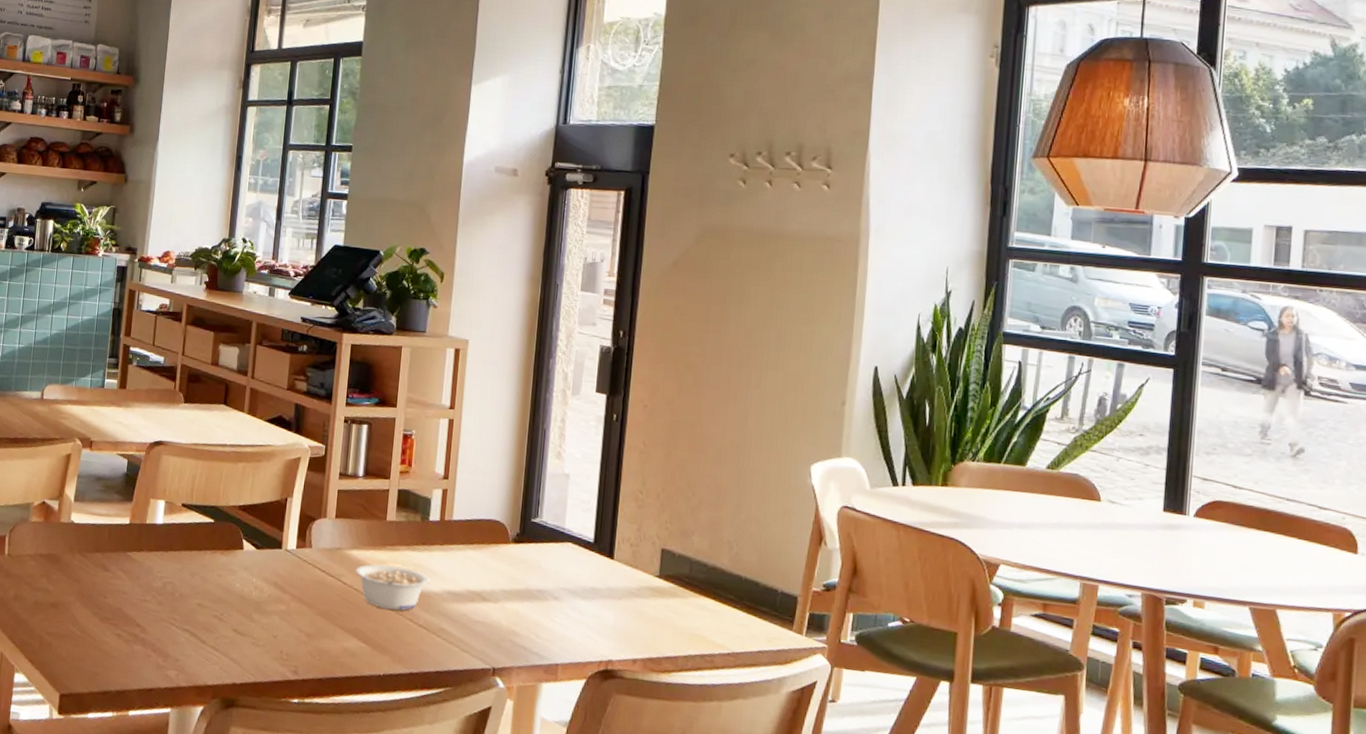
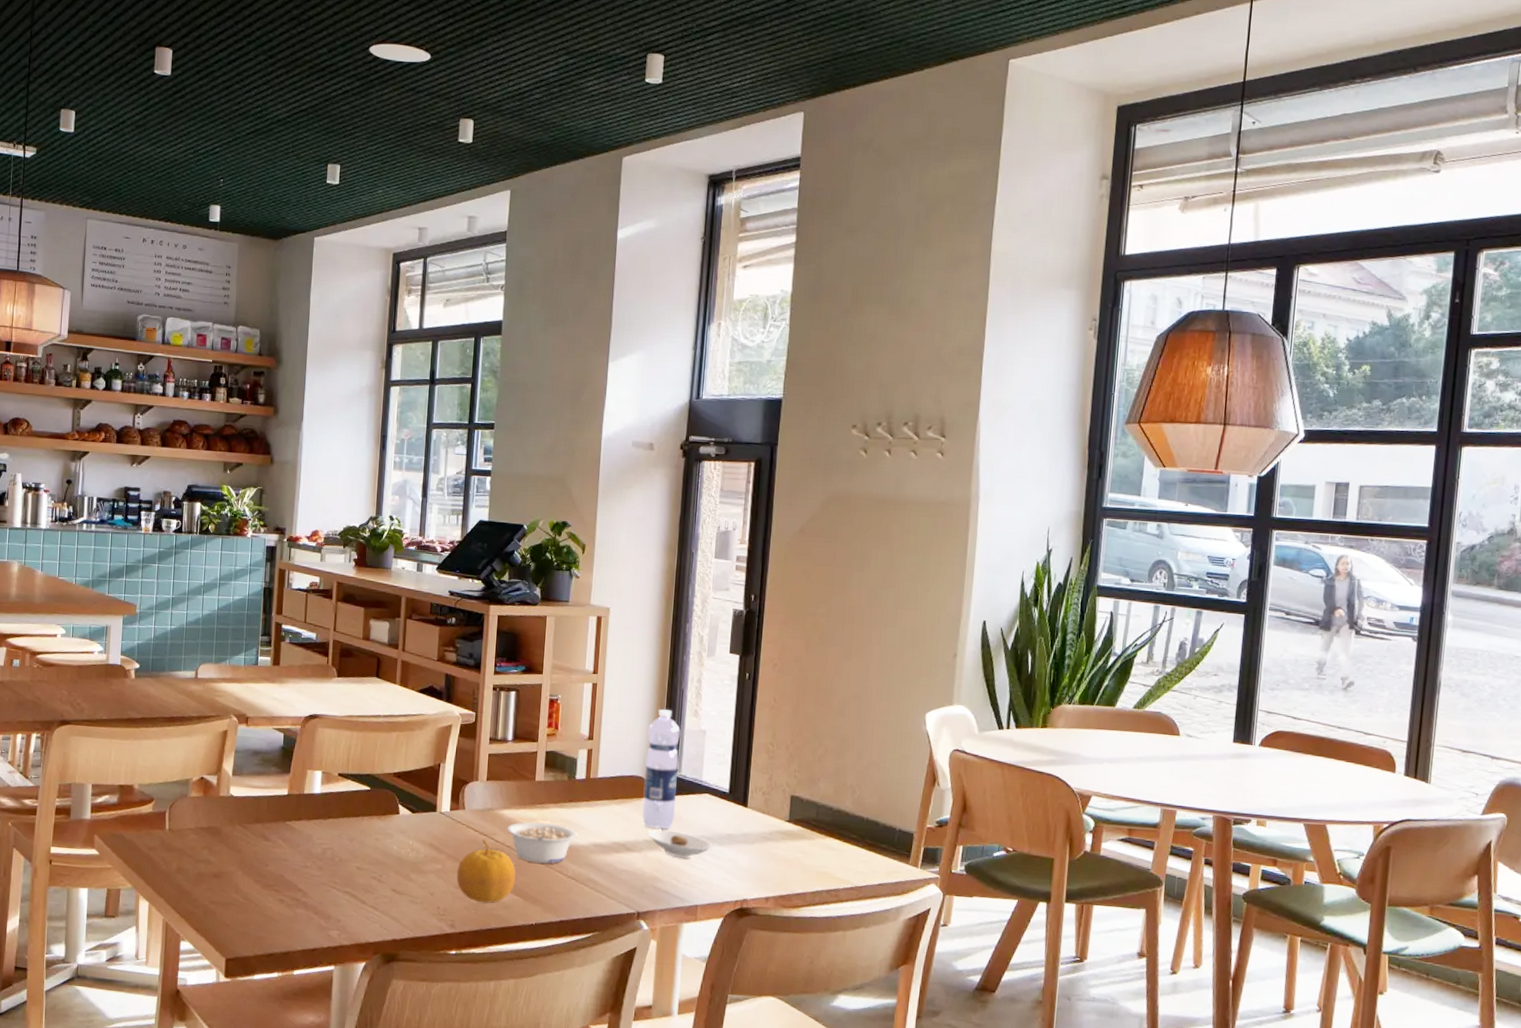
fruit: none [301,580,364,650] -> present [456,839,516,903]
water bottle: none [499,449,542,580] -> present [642,709,681,830]
saucer: none [506,579,575,613] -> present [648,829,713,859]

